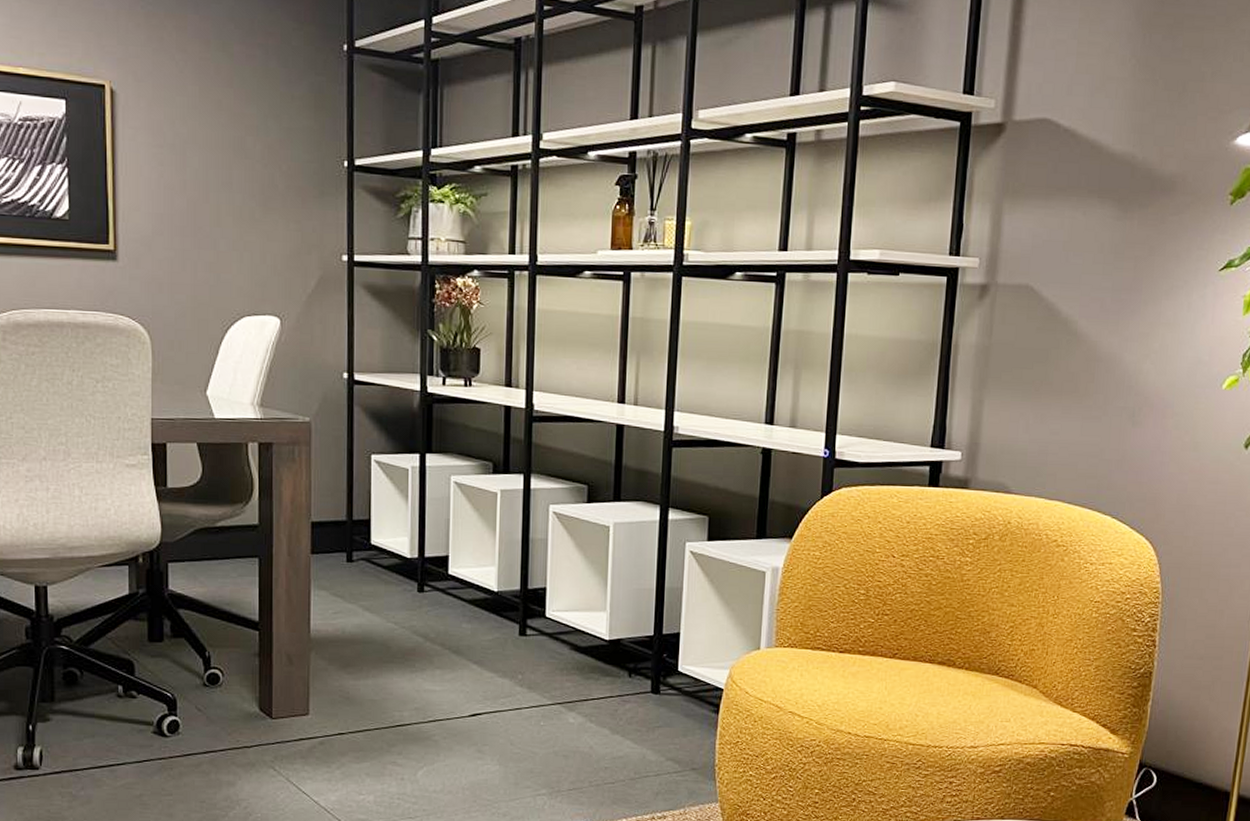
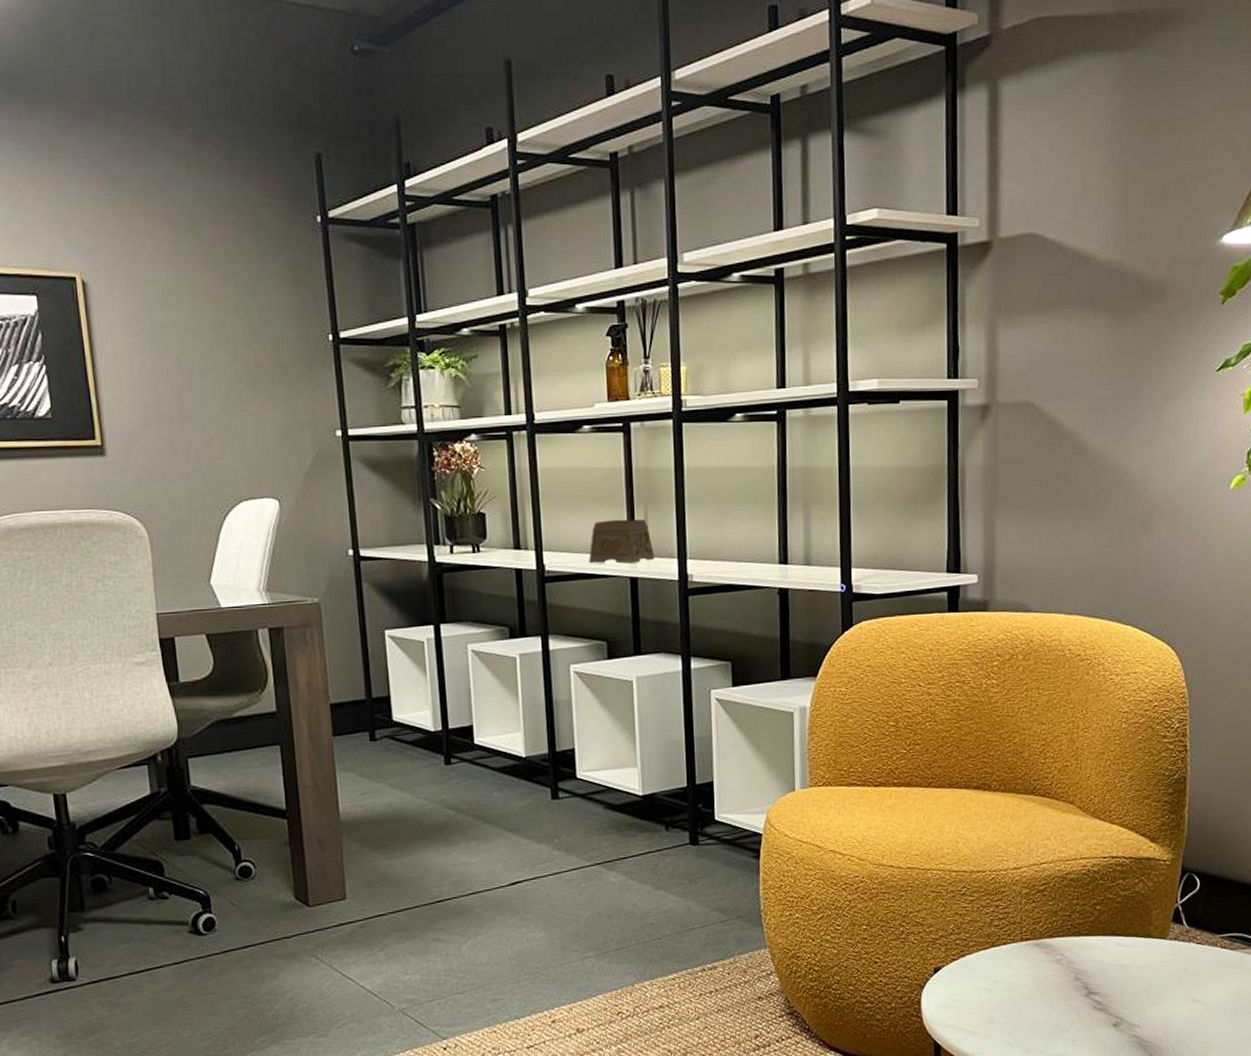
decorative box: none [578,365,643,411] -> present [589,519,655,564]

